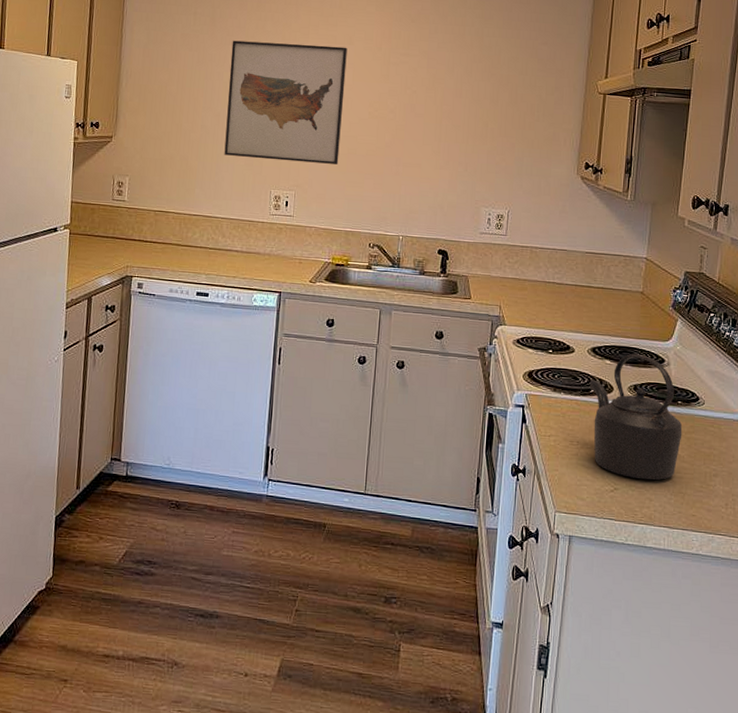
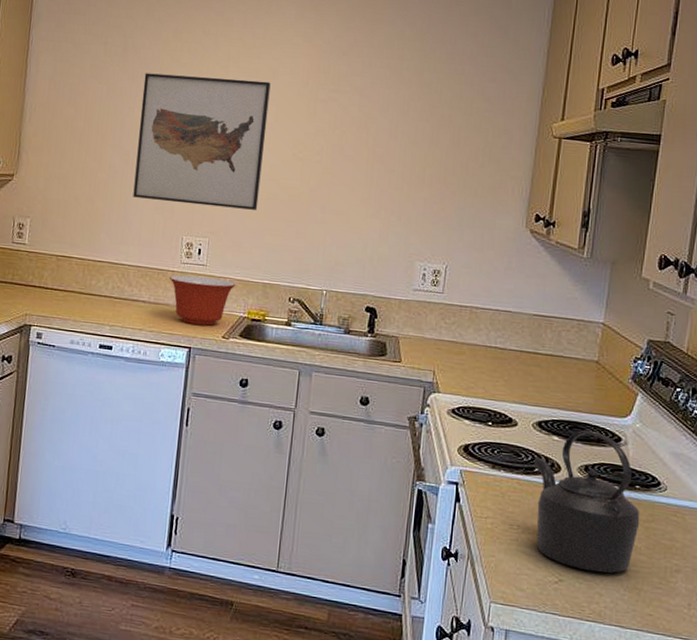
mixing bowl: none [260,226,321,271] -> present [170,275,236,326]

